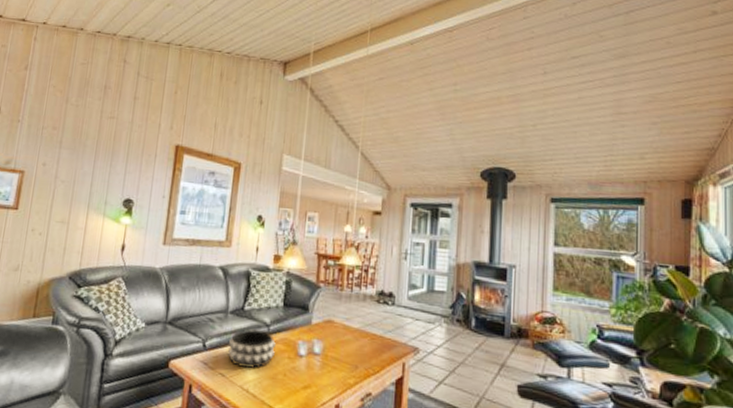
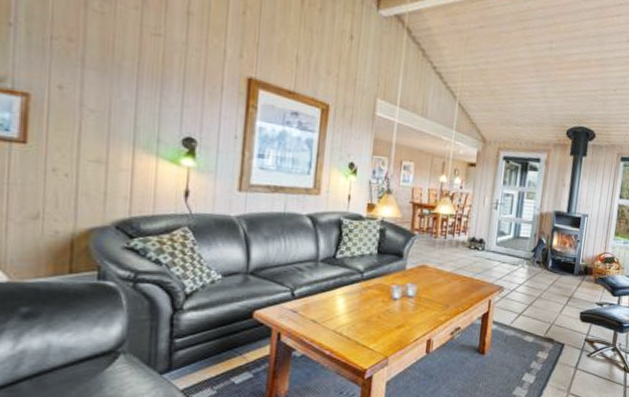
decorative bowl: present [228,329,276,368] -> none [319,276,370,313]

